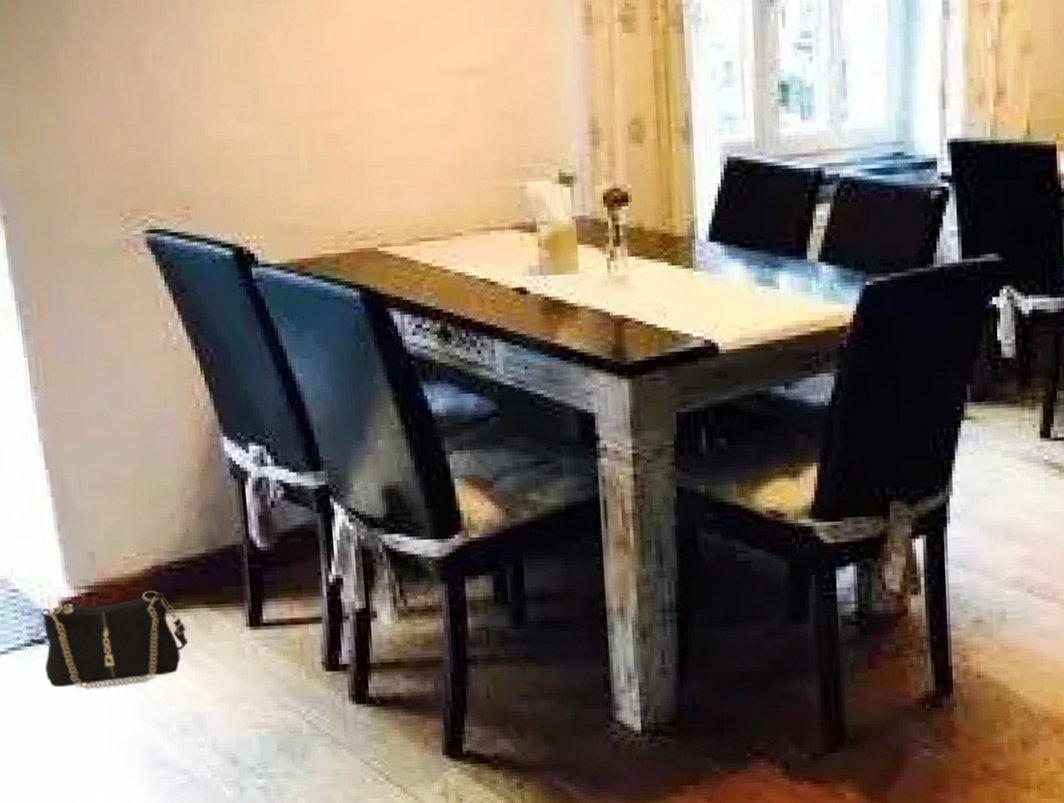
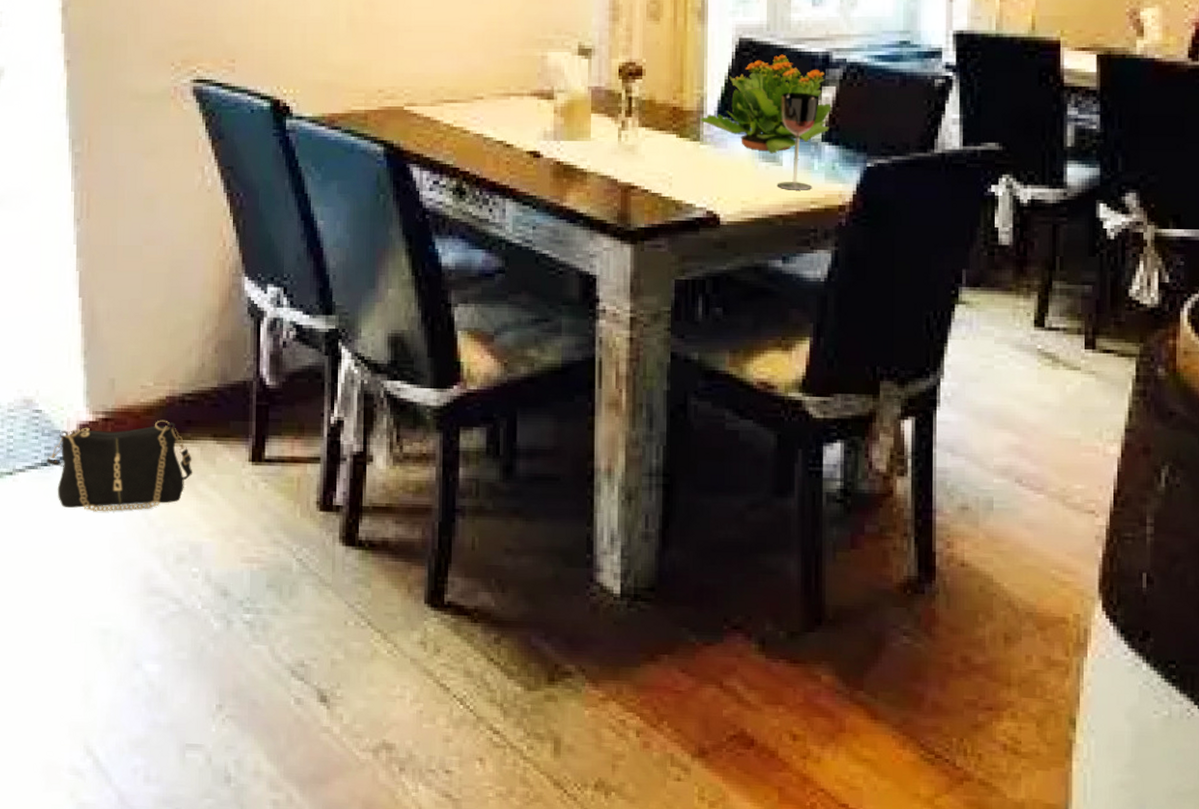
potted flower: none [690,172,827,277] -> present [699,54,832,154]
wineglass: none [774,211,814,314] -> present [776,93,819,190]

